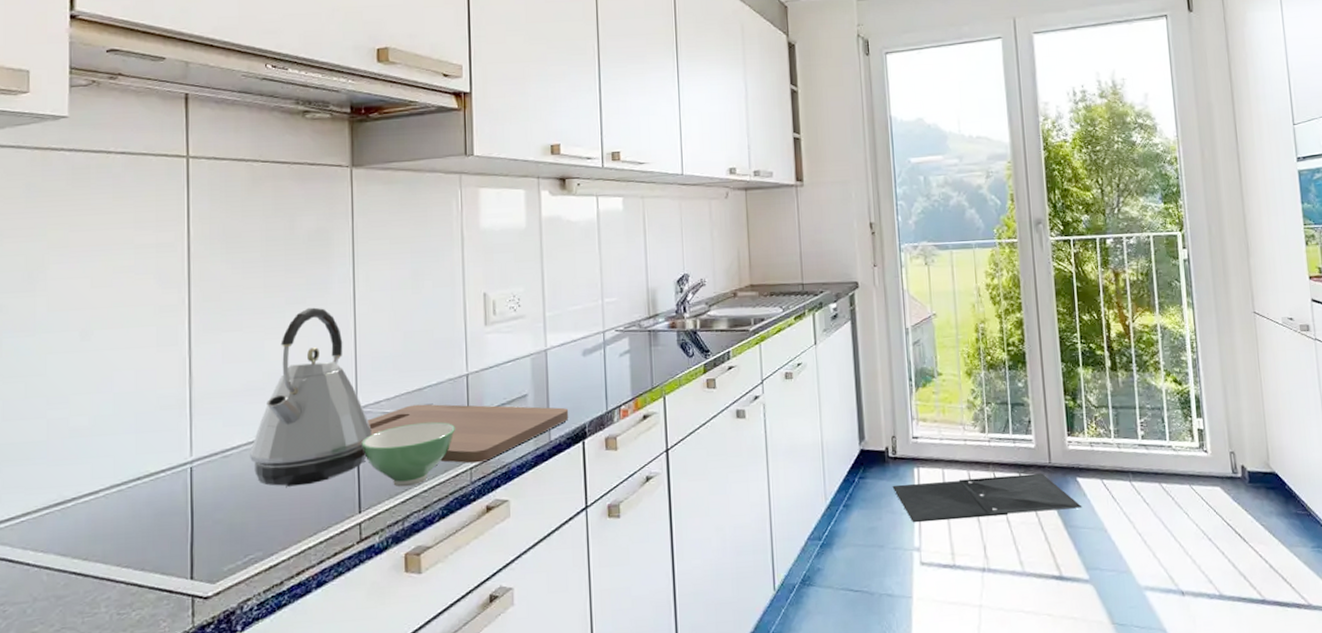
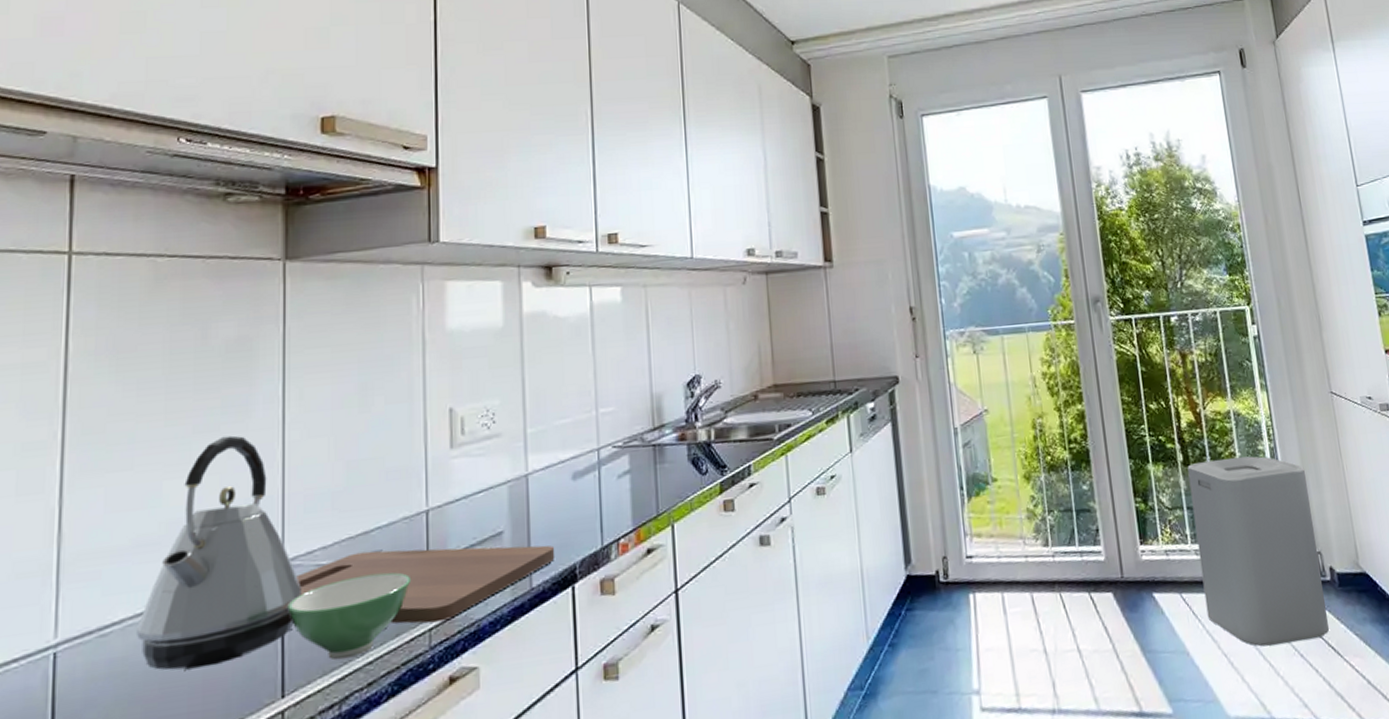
door mat: present [892,473,1082,523] -> none [945,590,1161,661]
trash can: none [1114,365,1237,529] -> present [1187,456,1329,647]

